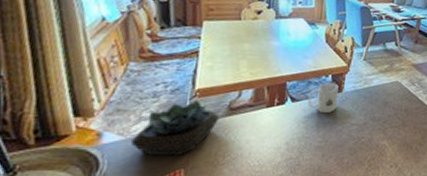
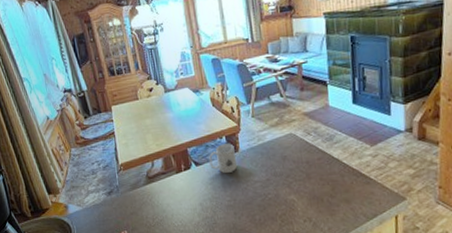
succulent plant: present [130,100,221,157] -> none [86,173,143,221]

